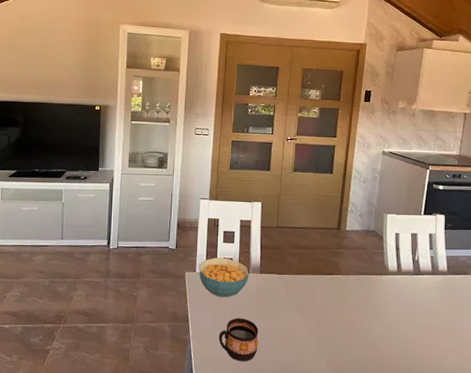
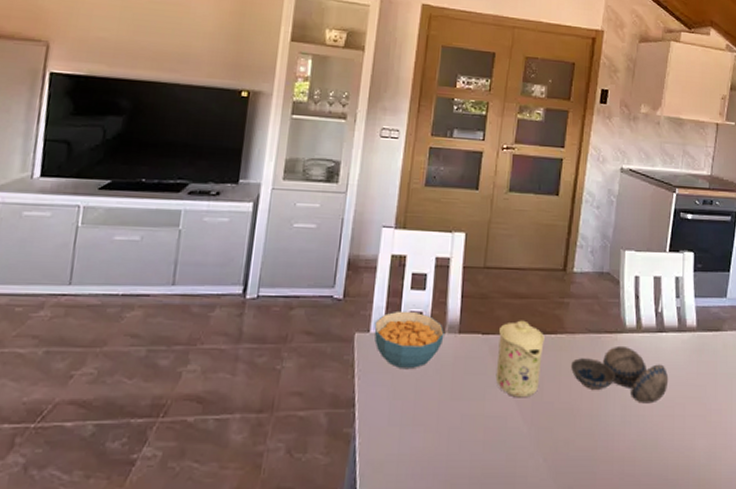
cup: present [218,318,259,362] -> none [396,399,453,465]
mug: none [288,265,325,320] -> present [495,320,545,398]
decorative bowl: none [346,284,424,327] -> present [571,345,669,404]

